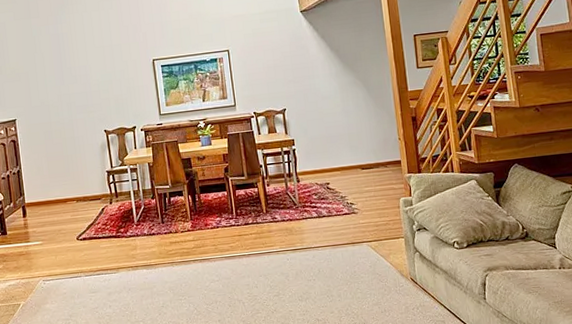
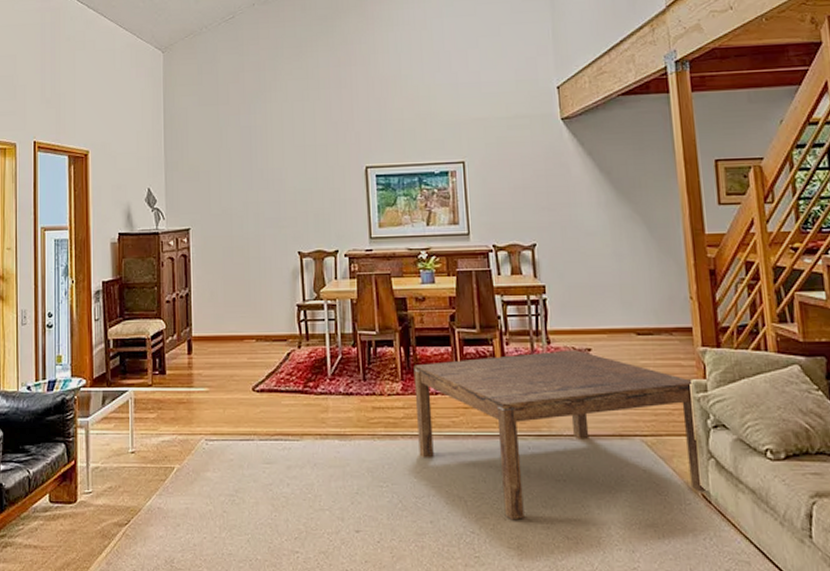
coffee table: none [199,184,413,312] -> present [413,350,705,519]

